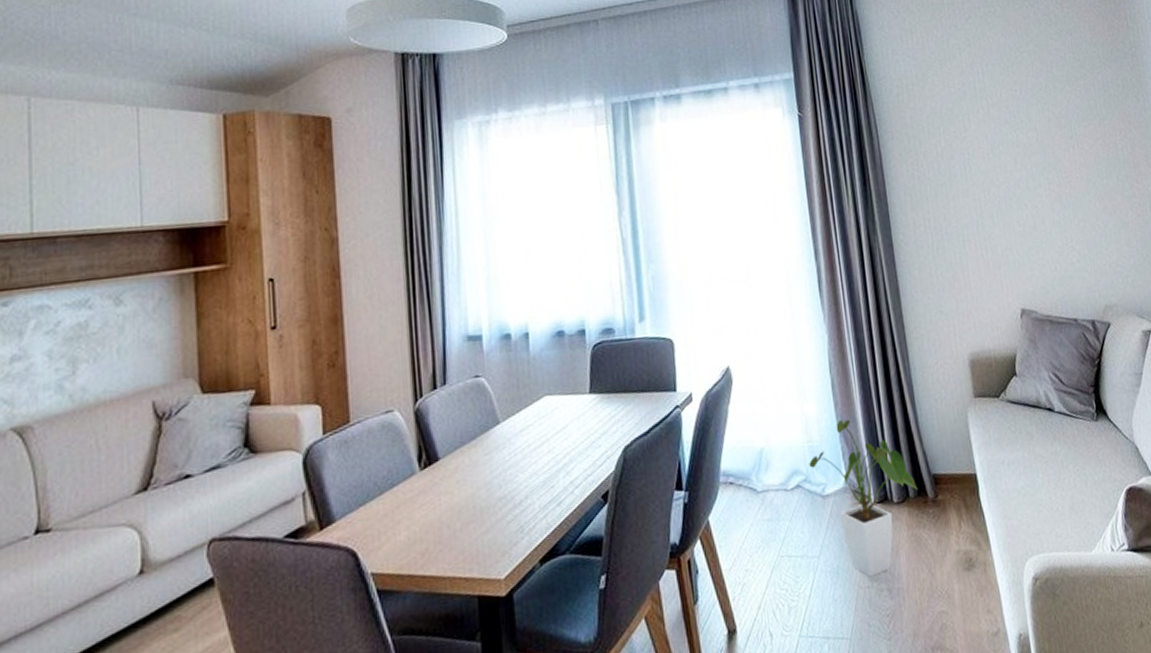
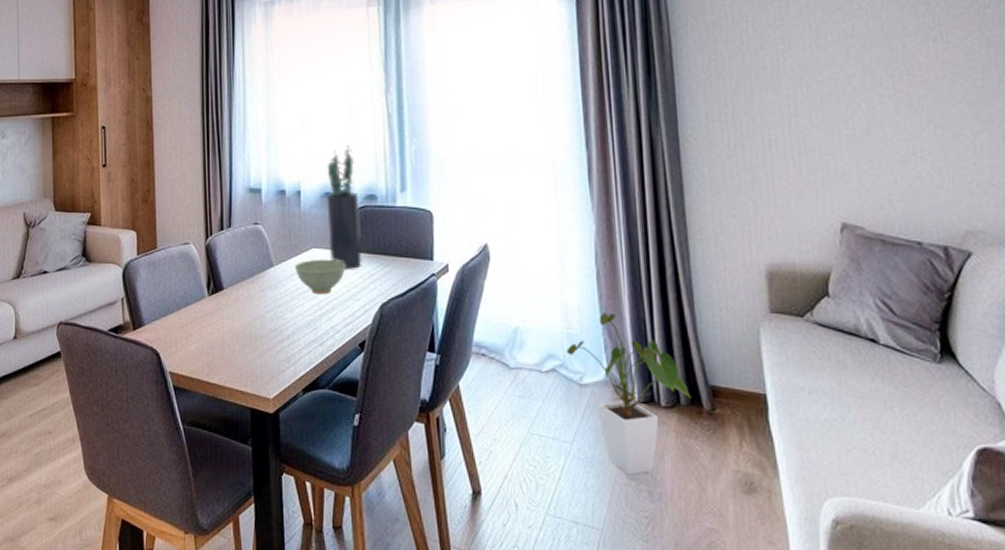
bowl: none [524,405,584,449] -> present [294,259,346,295]
vase: none [557,276,601,414] -> present [326,145,362,269]

